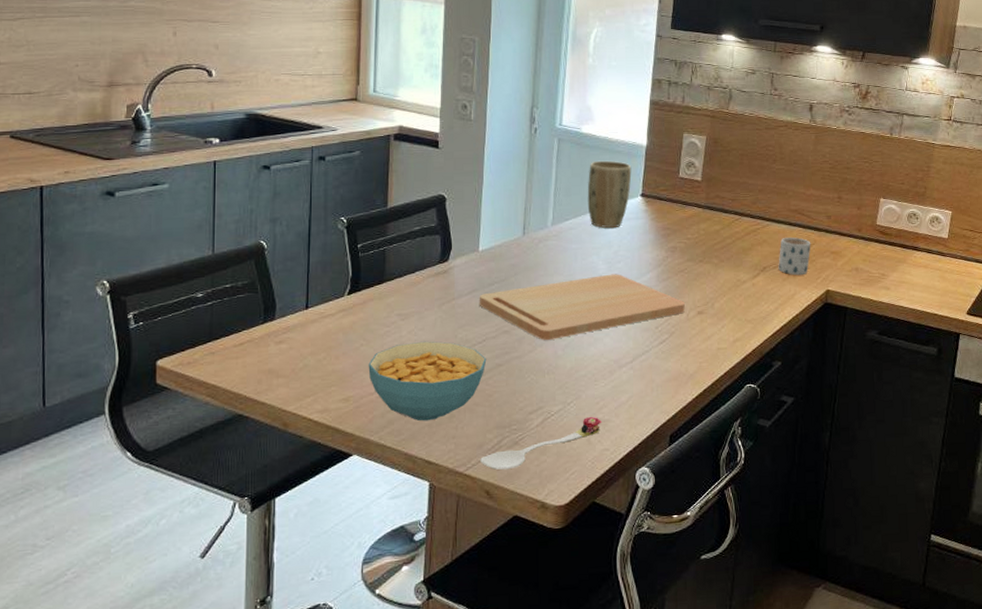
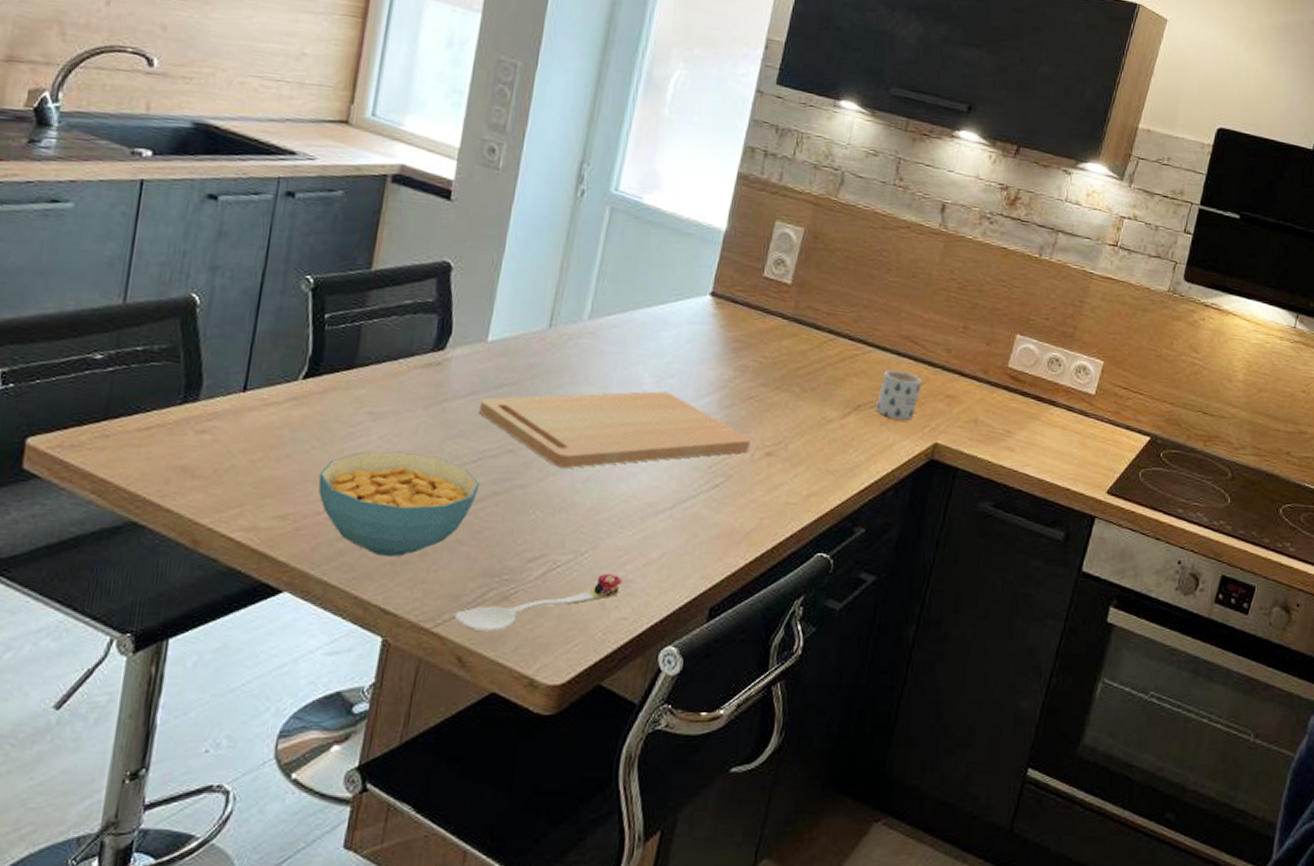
plant pot: present [587,160,632,229] -> none [638,242,703,333]

